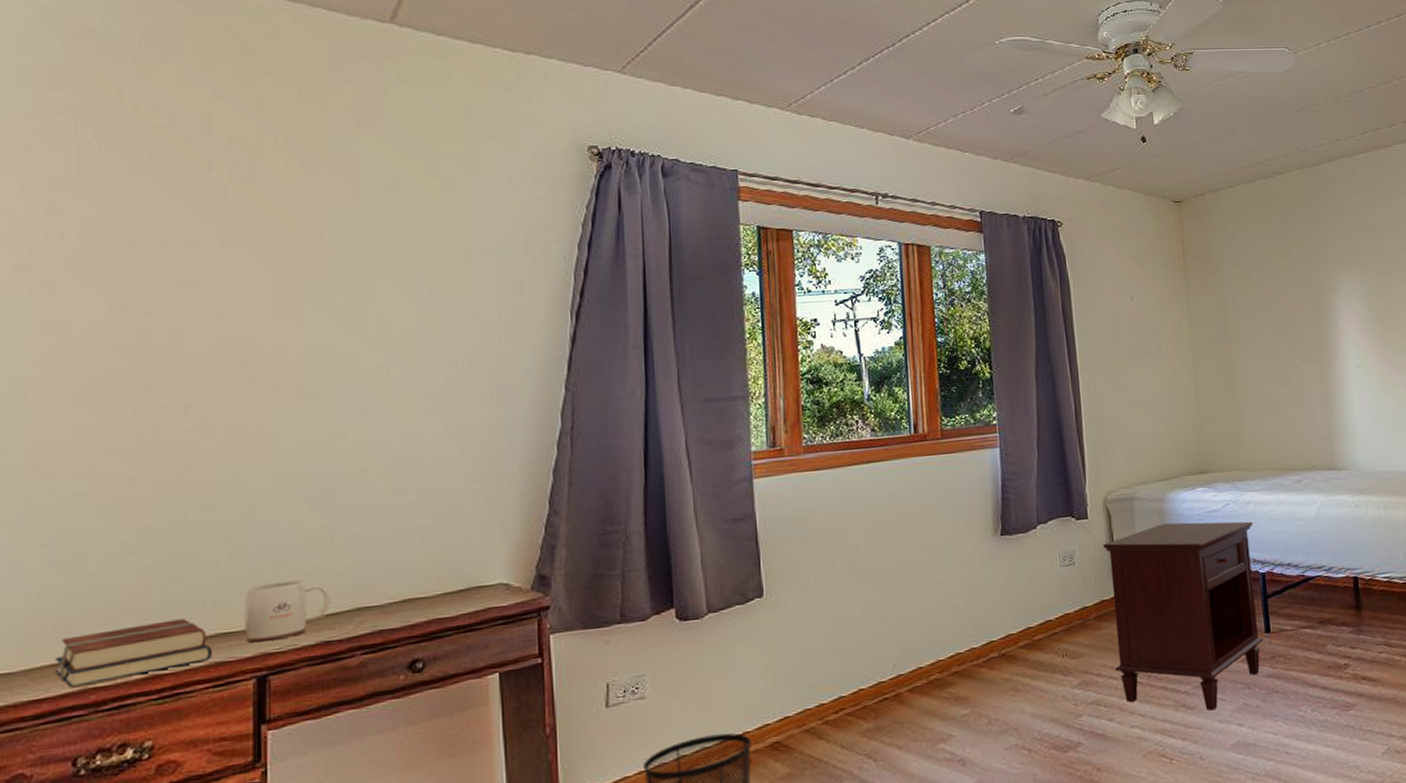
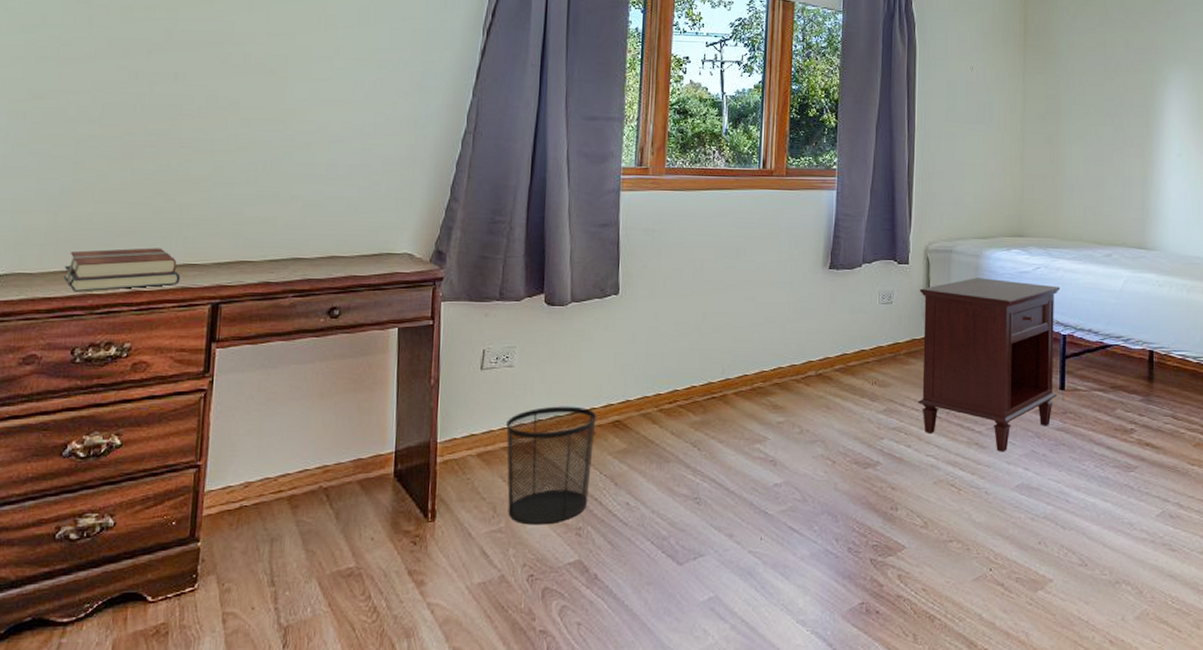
mug: present [243,579,331,643] -> none [205,227,273,276]

